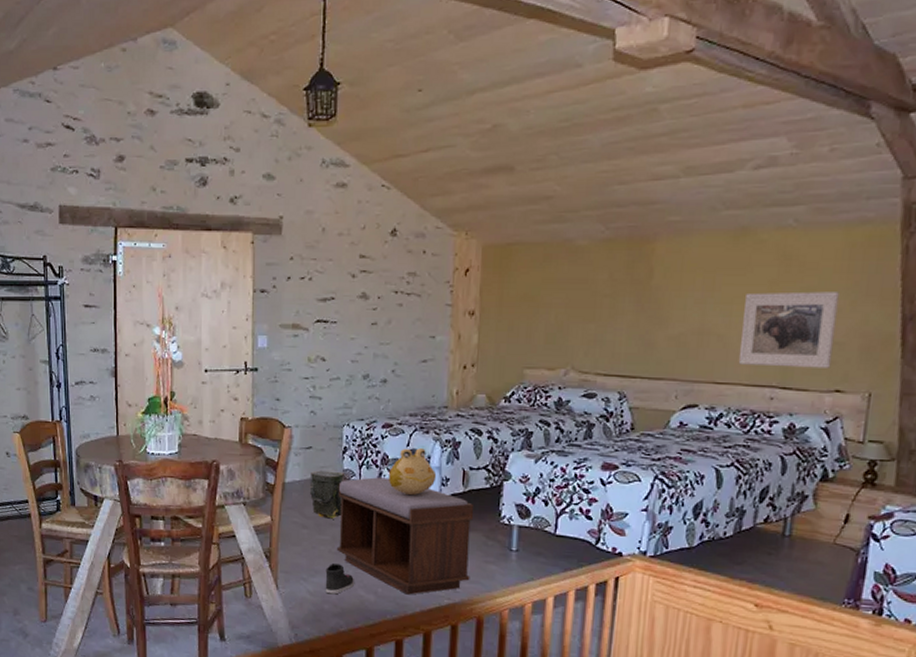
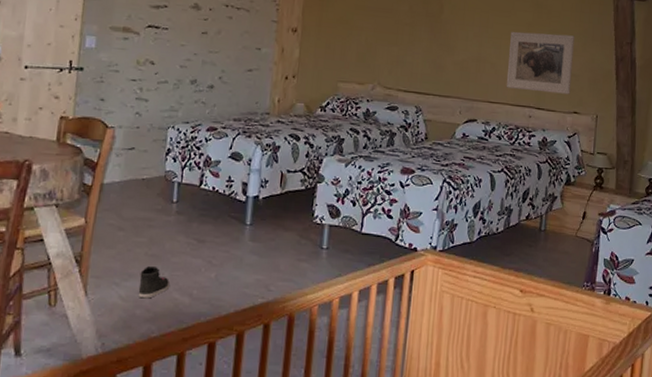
bag: present [309,470,346,519] -> none [128,171,167,221]
bench: present [337,477,474,595] -> none [154,179,290,296]
plush toy: present [389,448,437,495] -> none [210,151,257,196]

